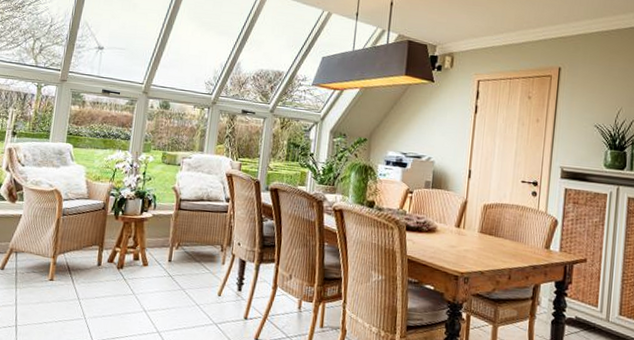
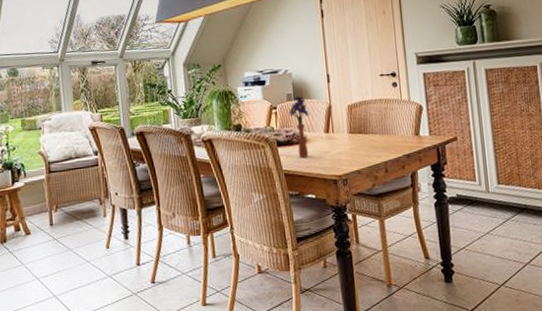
flower arrangement: none [423,185,445,248] -> present [288,96,310,158]

